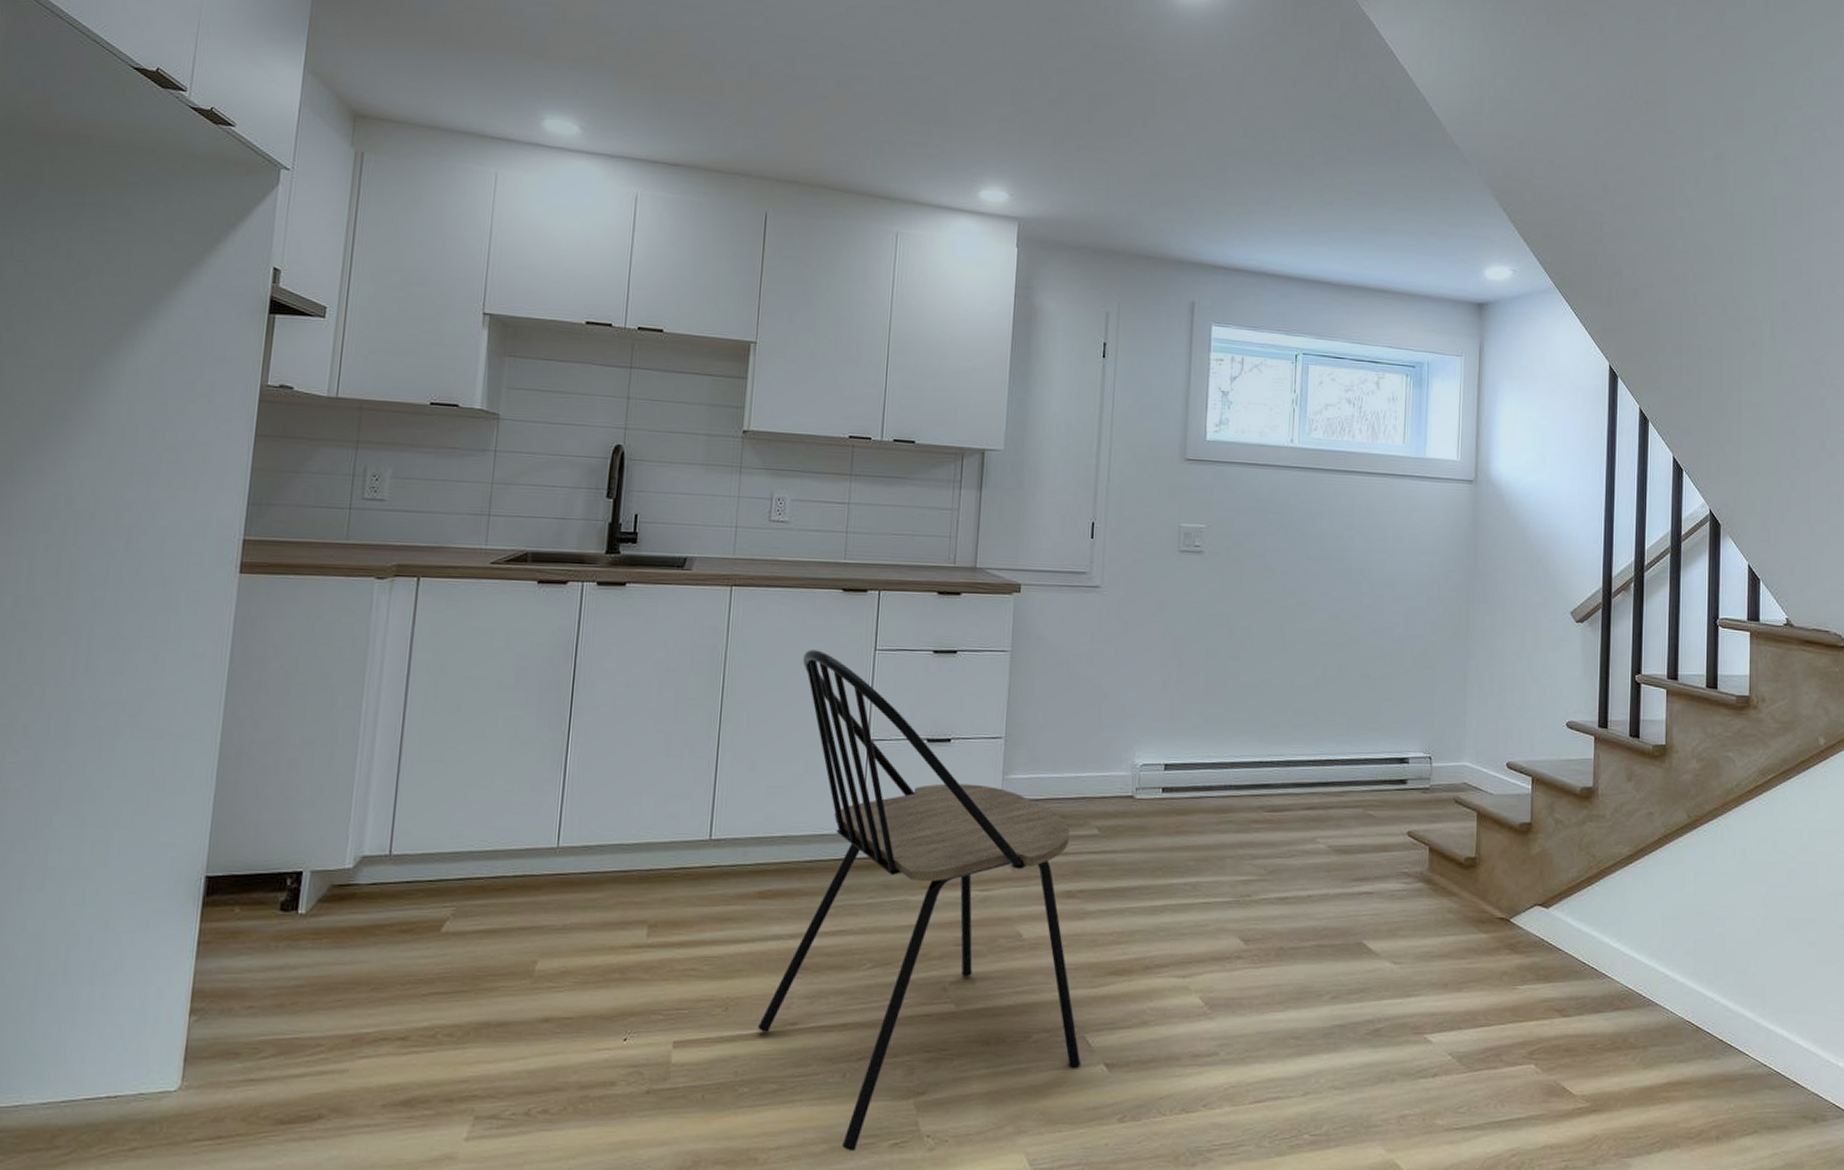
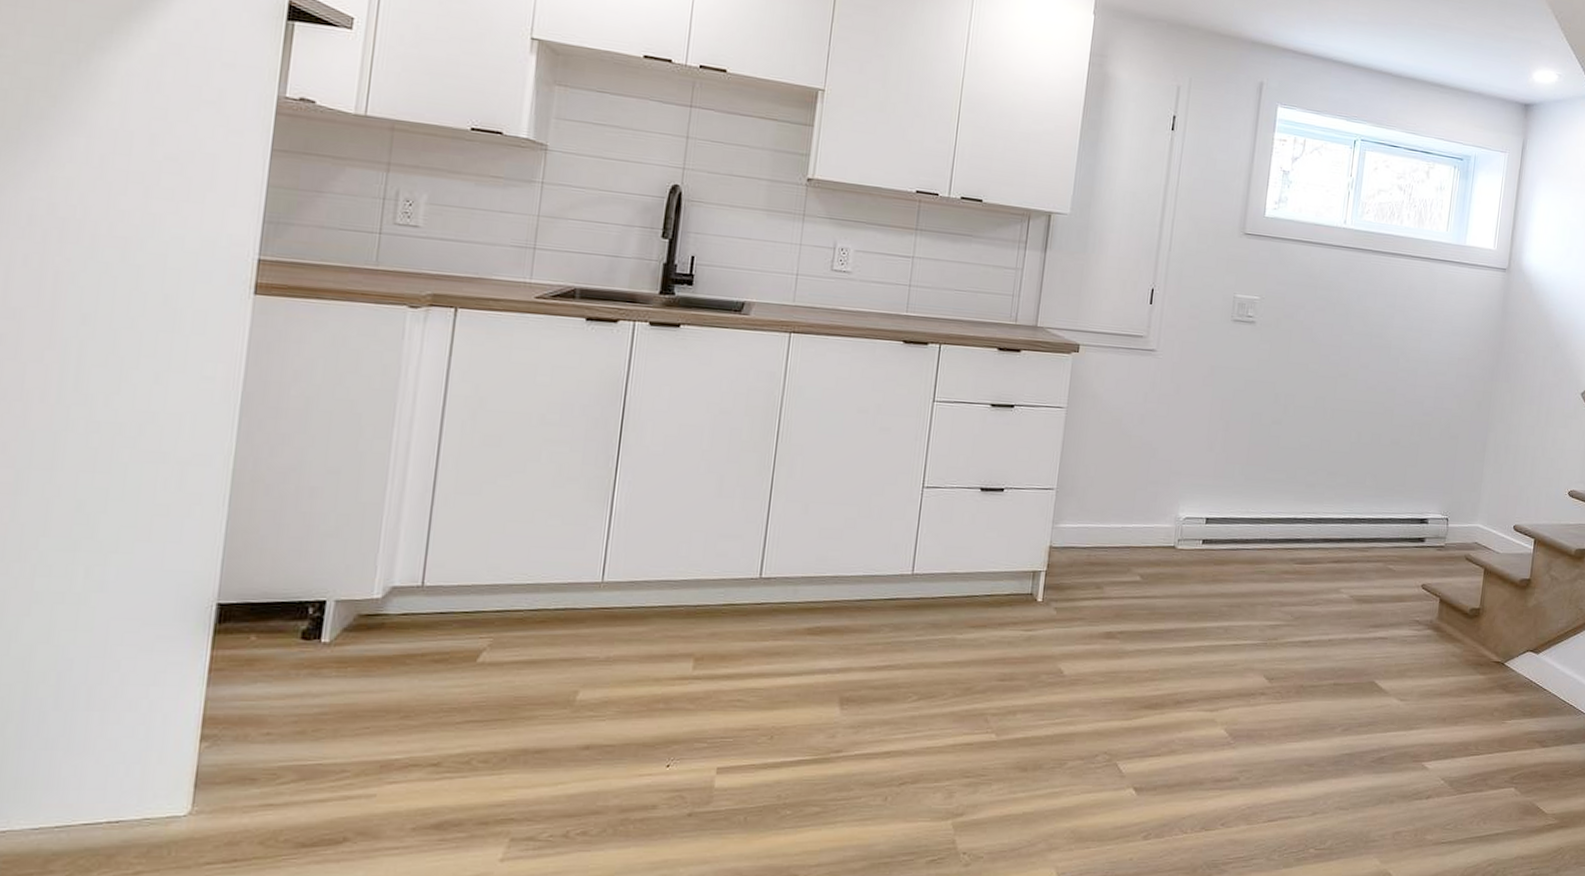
dining chair: present [758,649,1081,1151] -> none [803,398,1113,867]

